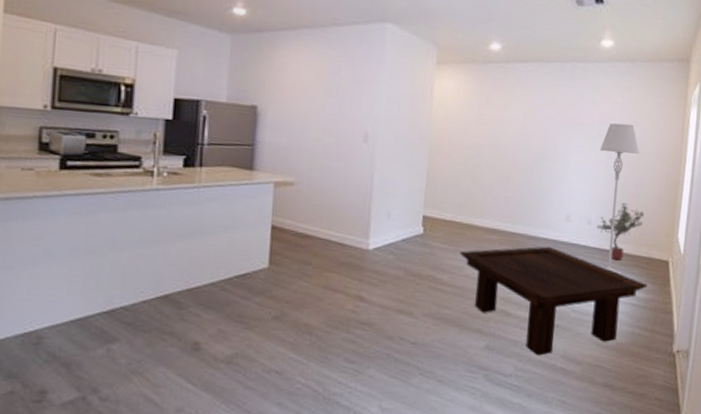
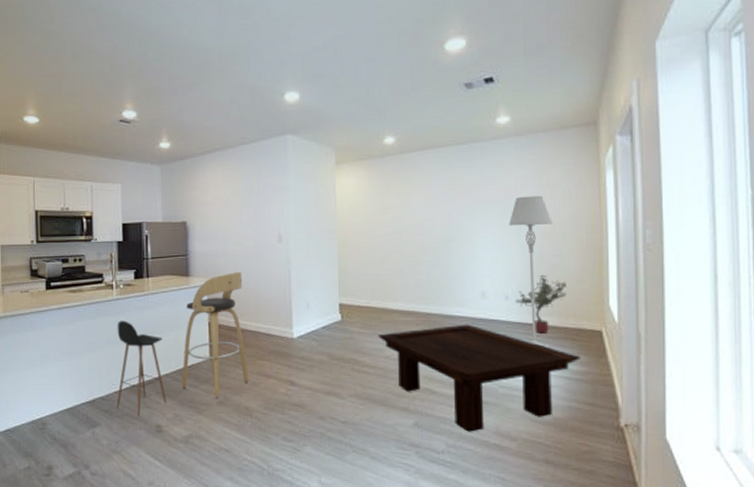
bar stool: none [143,215,212,331] -> present [116,320,166,416]
bar stool: none [231,170,319,314] -> present [182,271,249,400]

